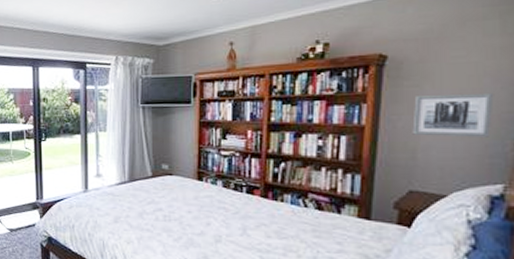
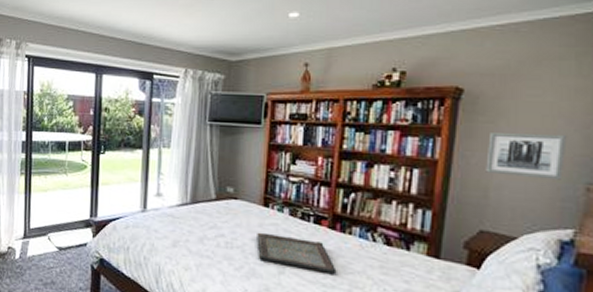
serving tray: none [193,204,271,239] -> present [256,232,337,274]

